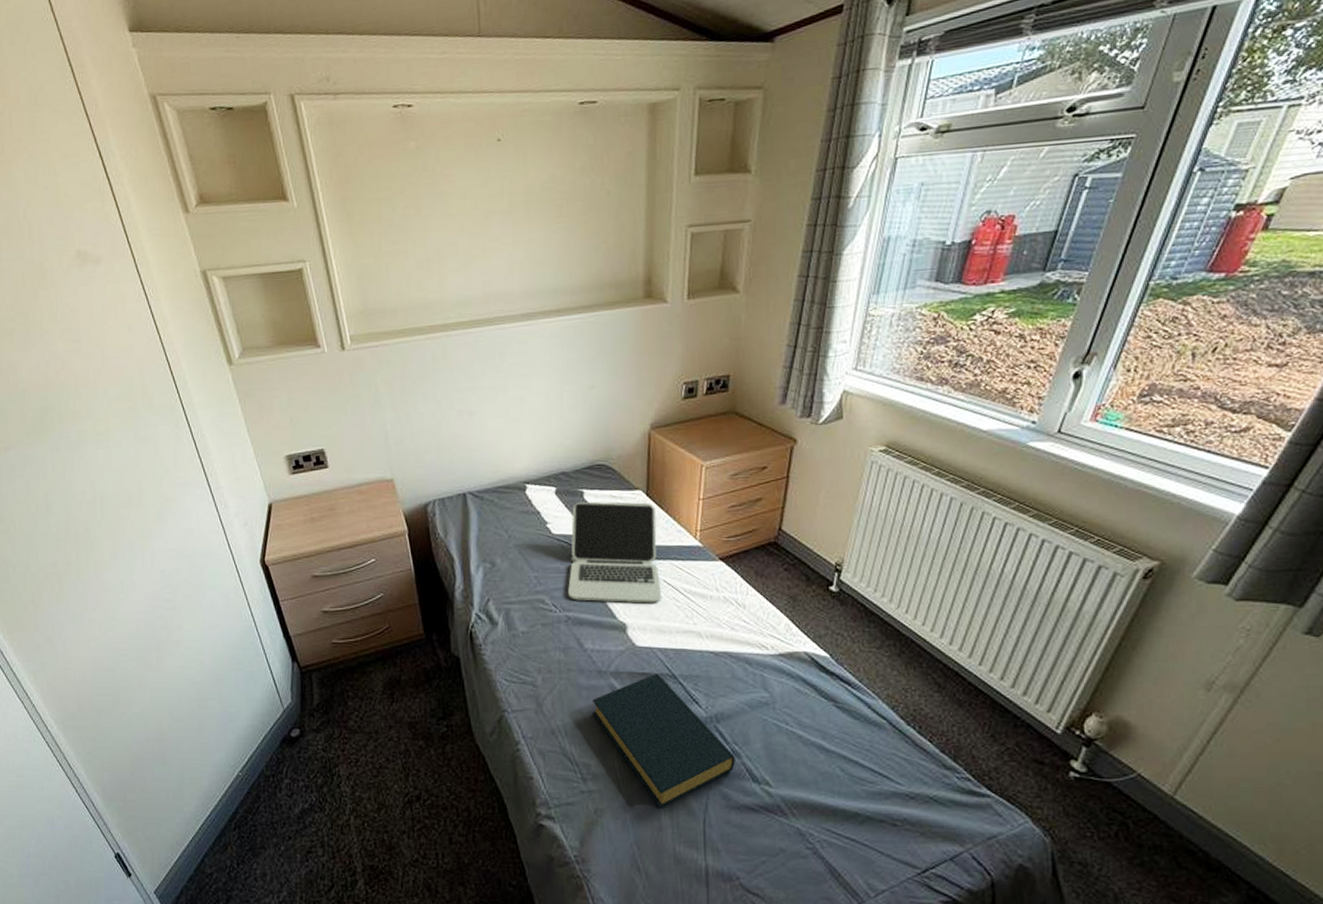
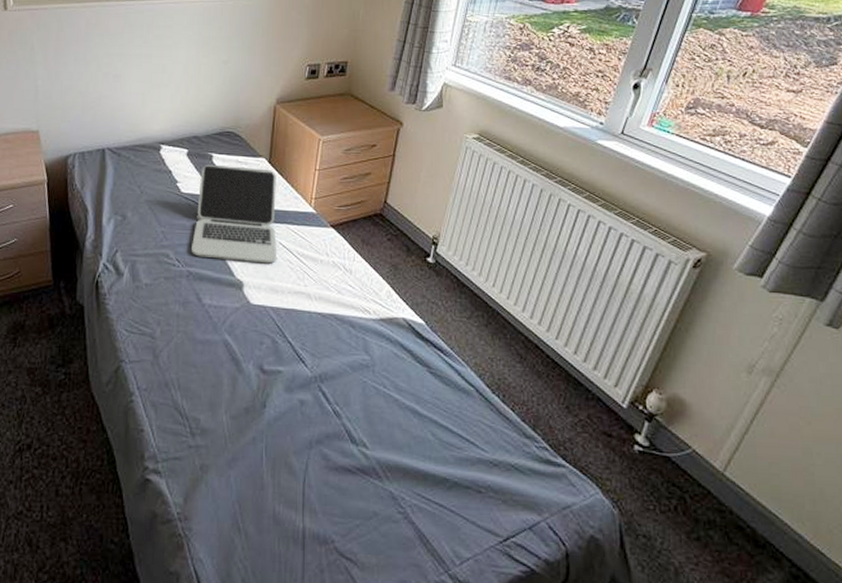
hardback book: present [592,674,735,809] -> none [205,332,336,467]

